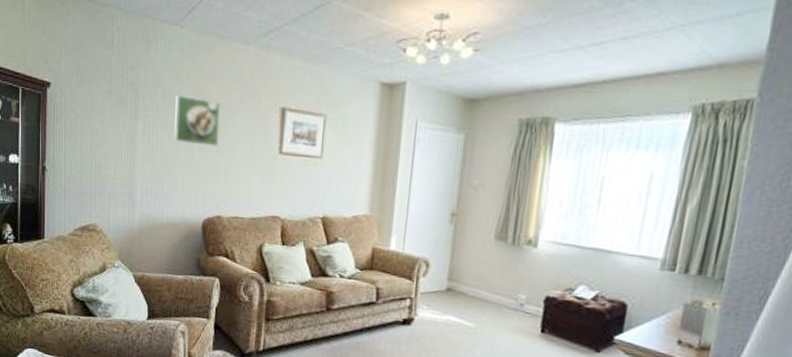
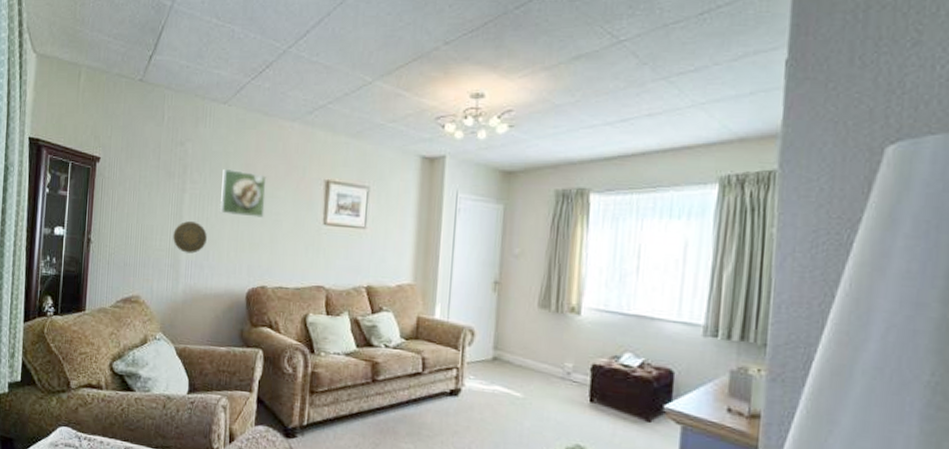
decorative plate: none [128,149,162,183] -> present [173,220,207,254]

